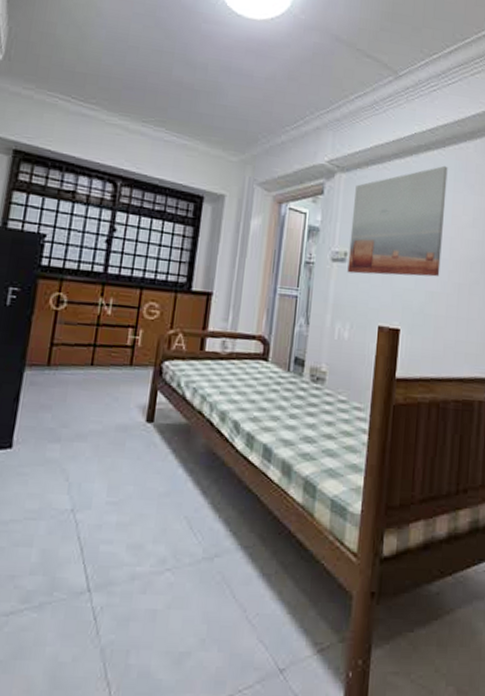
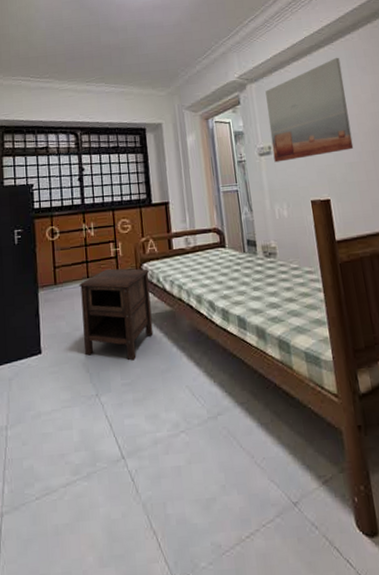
nightstand: none [67,358,171,476] -> present [79,268,153,361]

